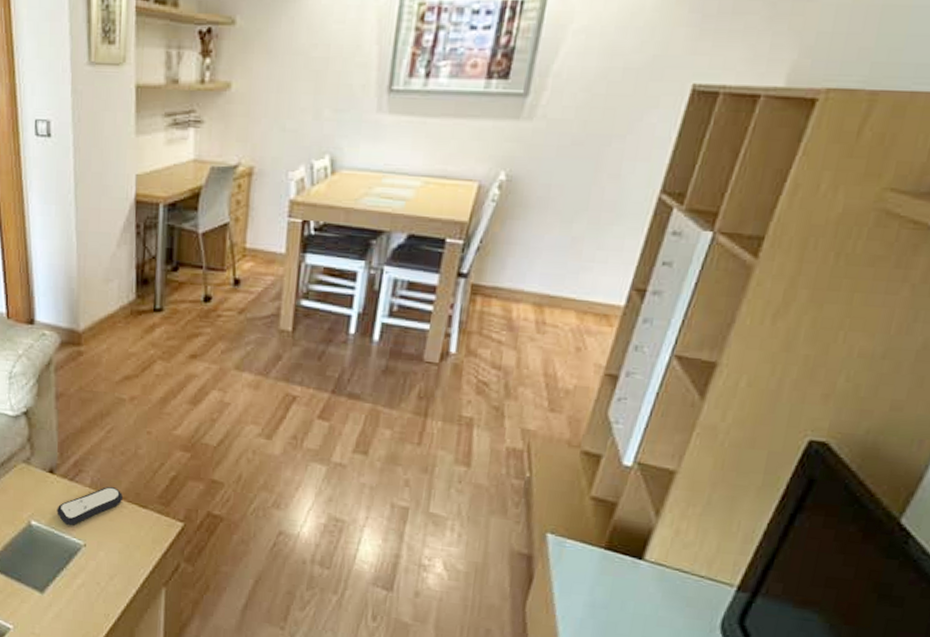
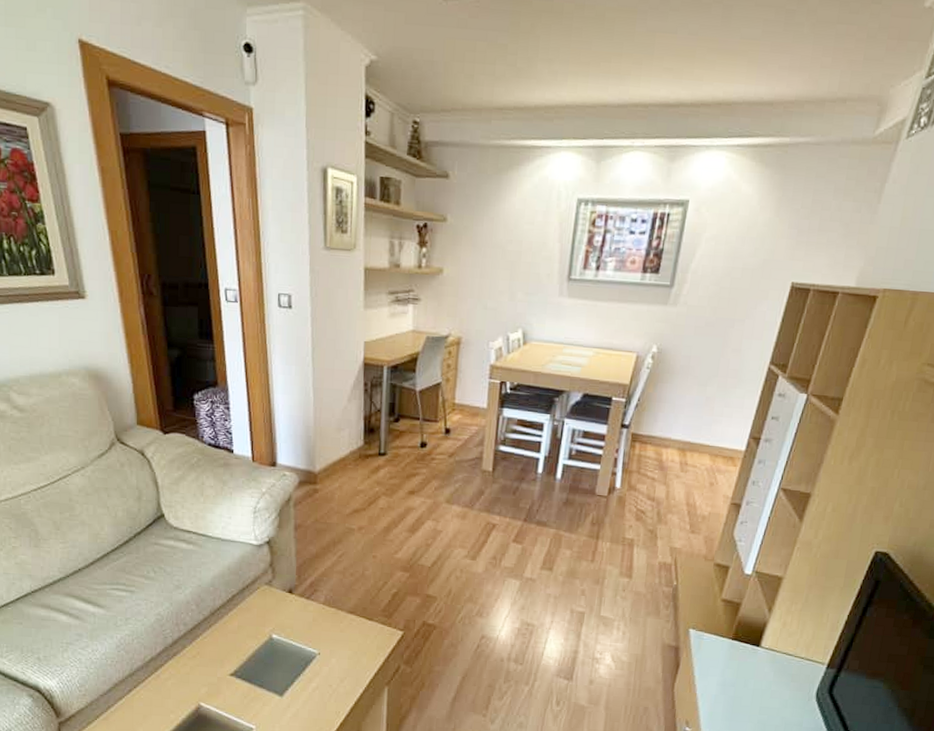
remote control: present [56,486,124,525] -> none [295,602,353,637]

